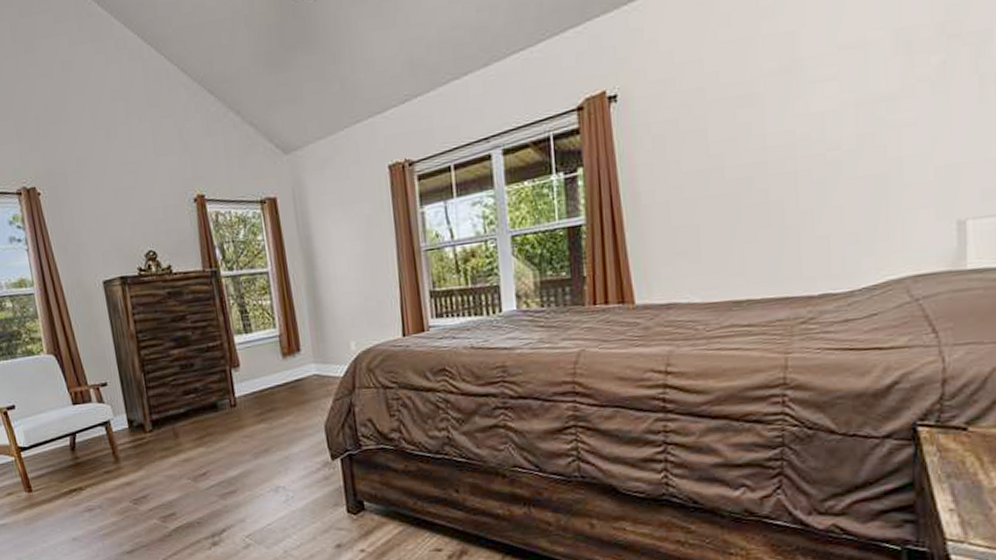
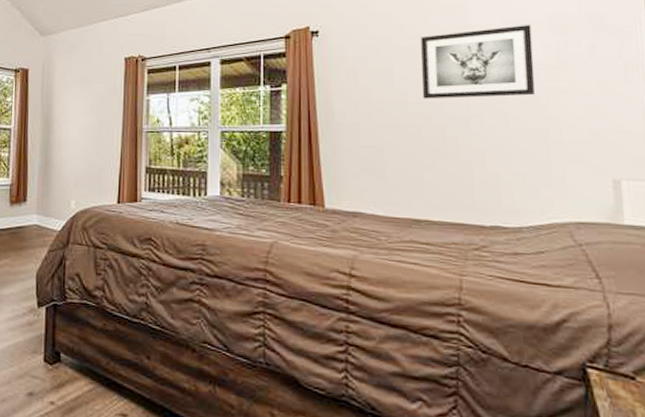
wall art: none [739,46,874,160] -> present [421,25,535,99]

